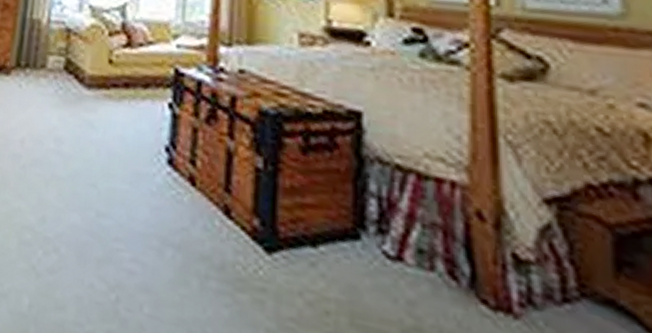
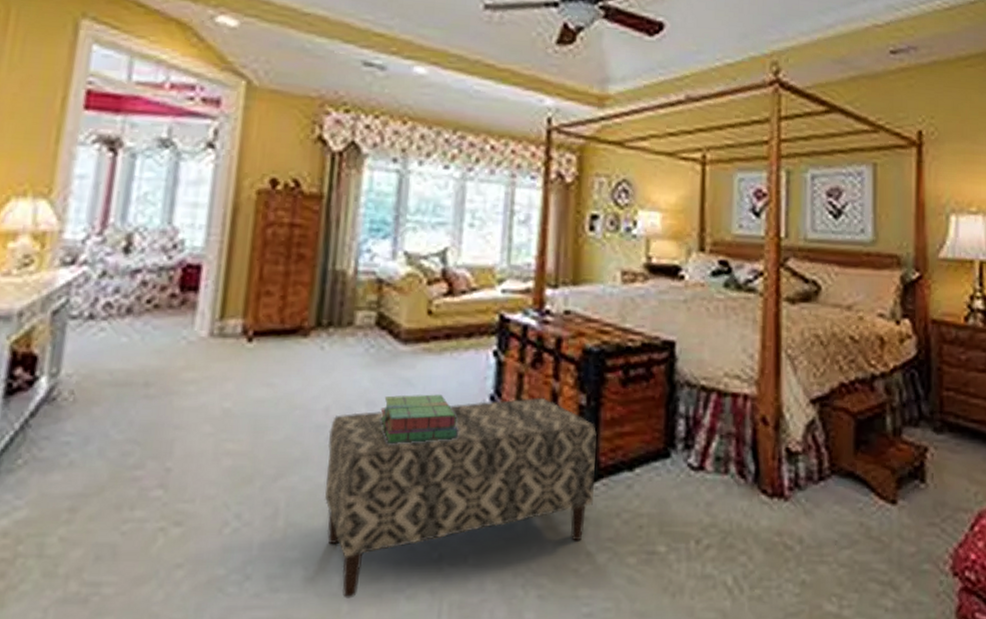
bench: none [18,147,275,322] -> present [325,397,597,599]
stack of books: none [65,135,136,185] -> present [380,394,459,445]

